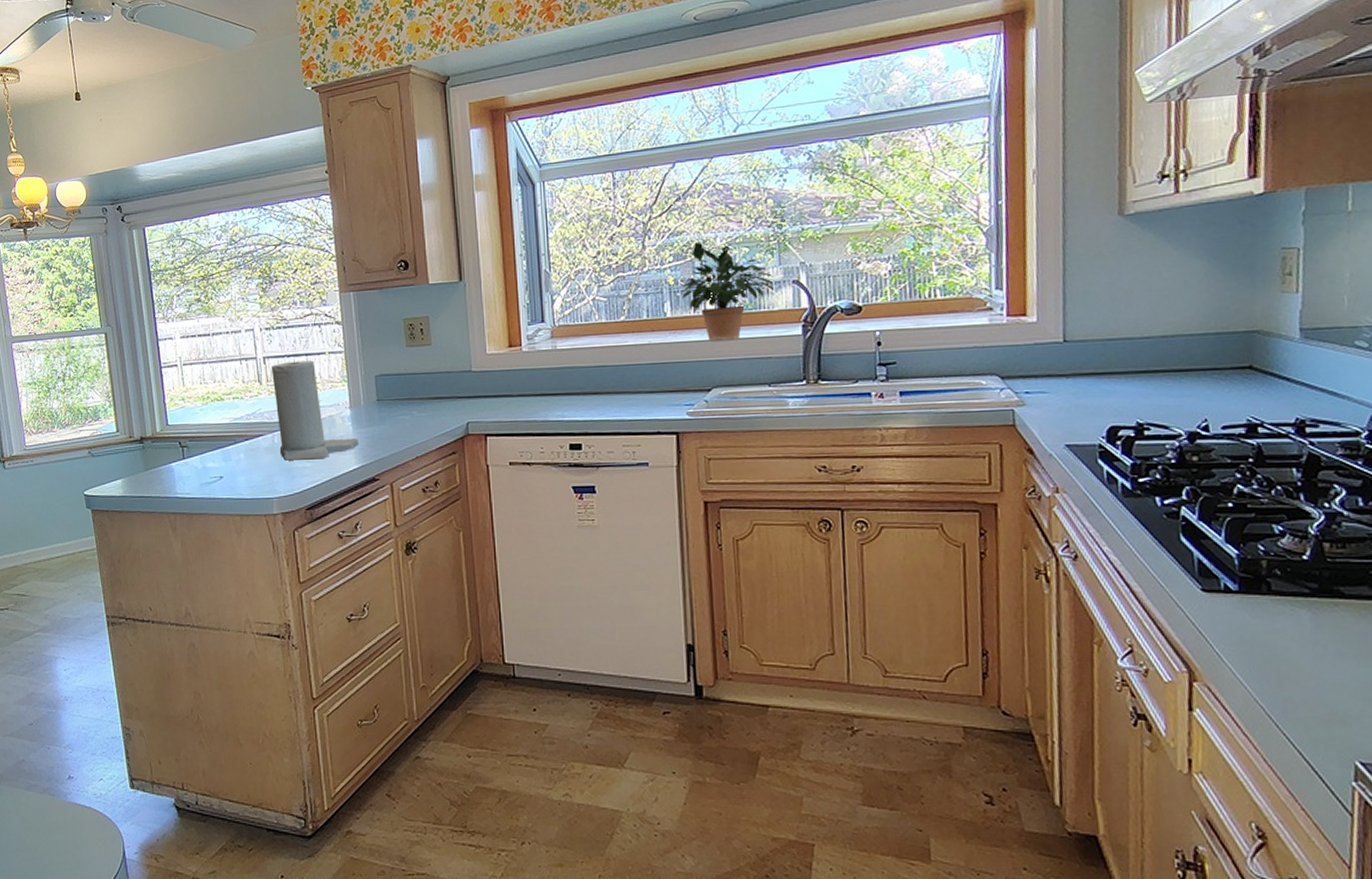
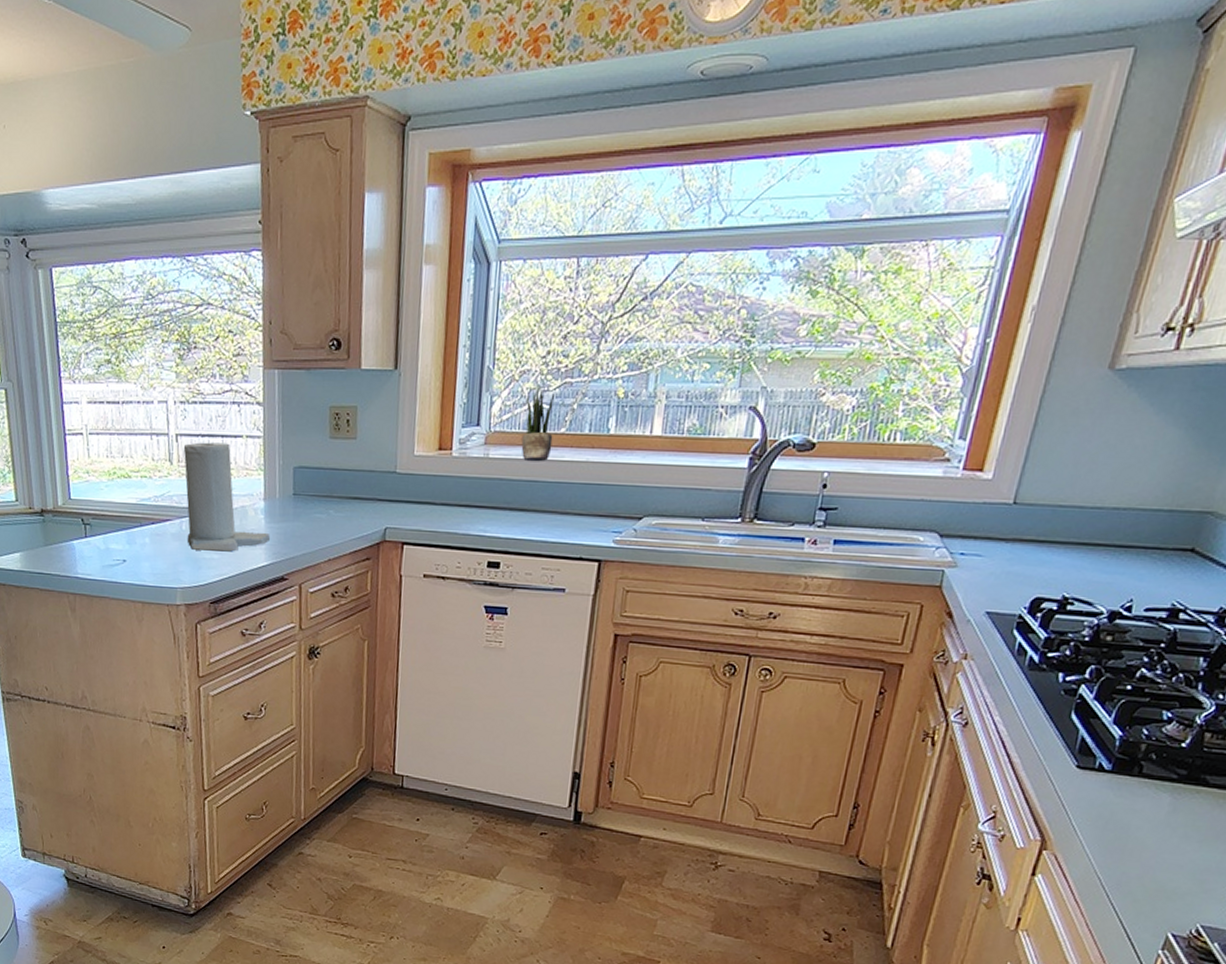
potted plant: none [583,281,615,349] -> present [521,385,556,462]
potted plant: present [681,242,774,343] -> none [630,351,731,468]

